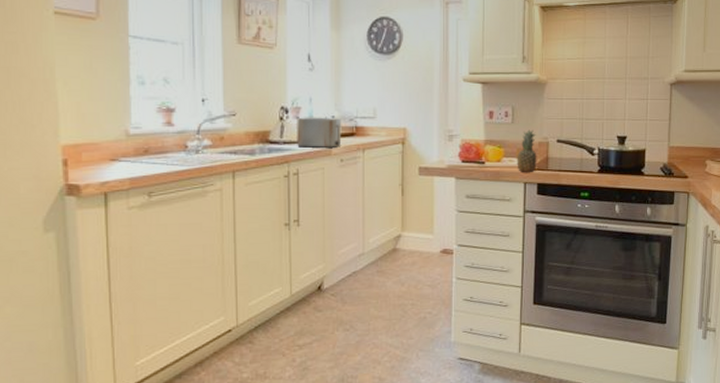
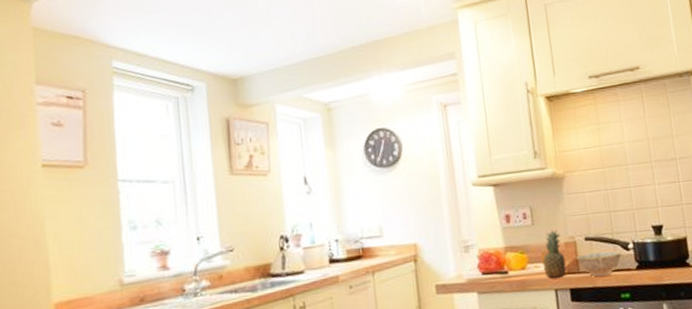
toaster: present [297,117,342,149] -> none [298,240,349,278]
bowl: none [547,154,587,175] -> present [576,251,622,277]

